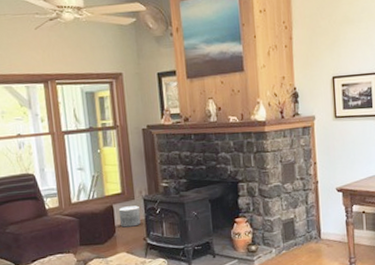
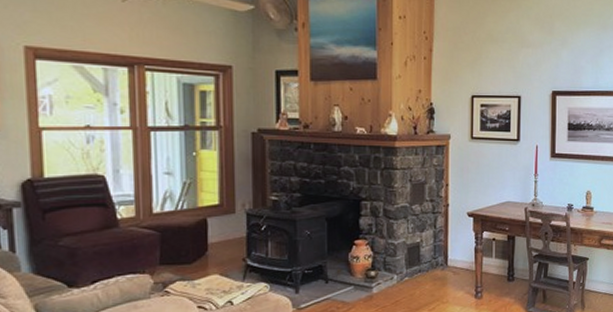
planter: present [118,205,141,228] -> none [213,220,241,245]

